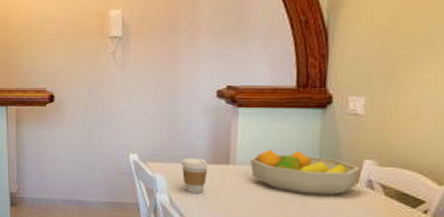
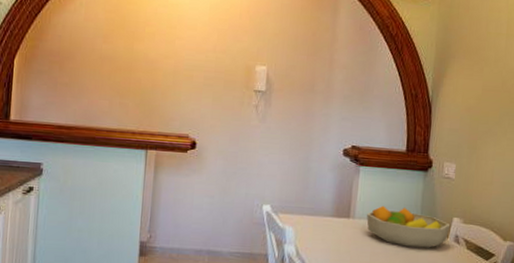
coffee cup: present [181,157,208,194] -> none [308,210,332,246]

